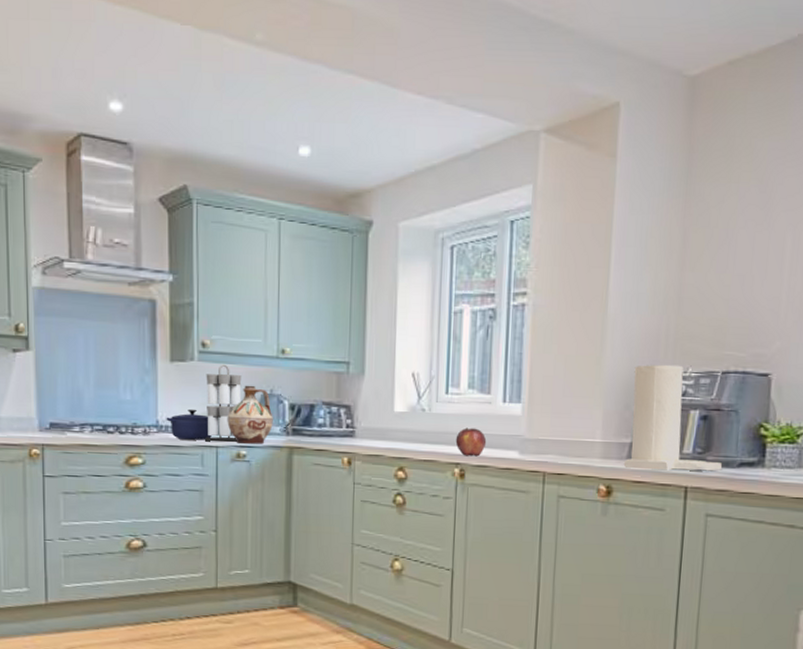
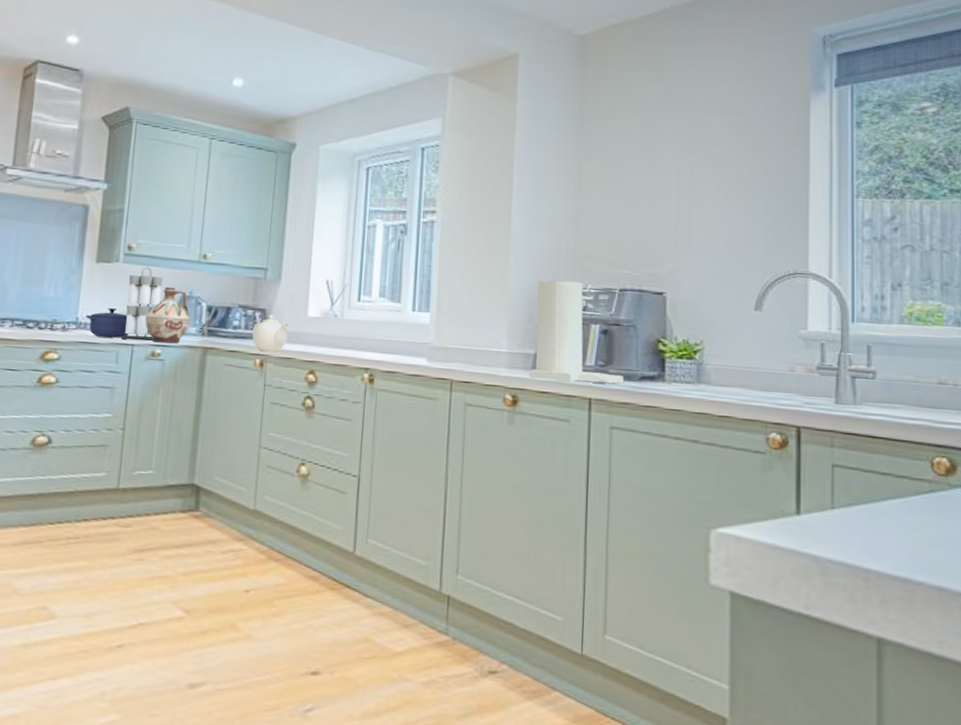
teapot: none [338,411,376,451] -> present [252,314,290,354]
fruit: present [455,427,487,457] -> none [366,334,396,363]

